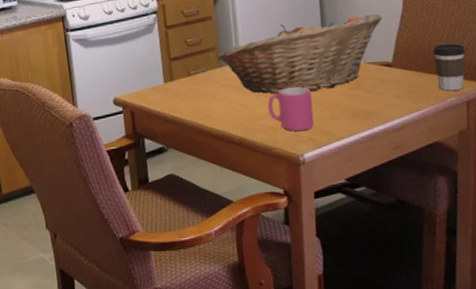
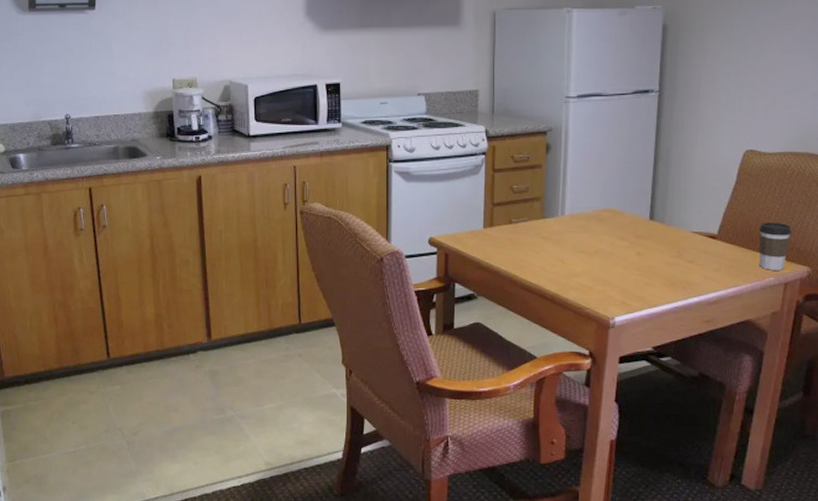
fruit basket: present [217,14,383,94] -> none [541,181,714,254]
mug: present [267,86,314,132] -> none [585,248,631,294]

